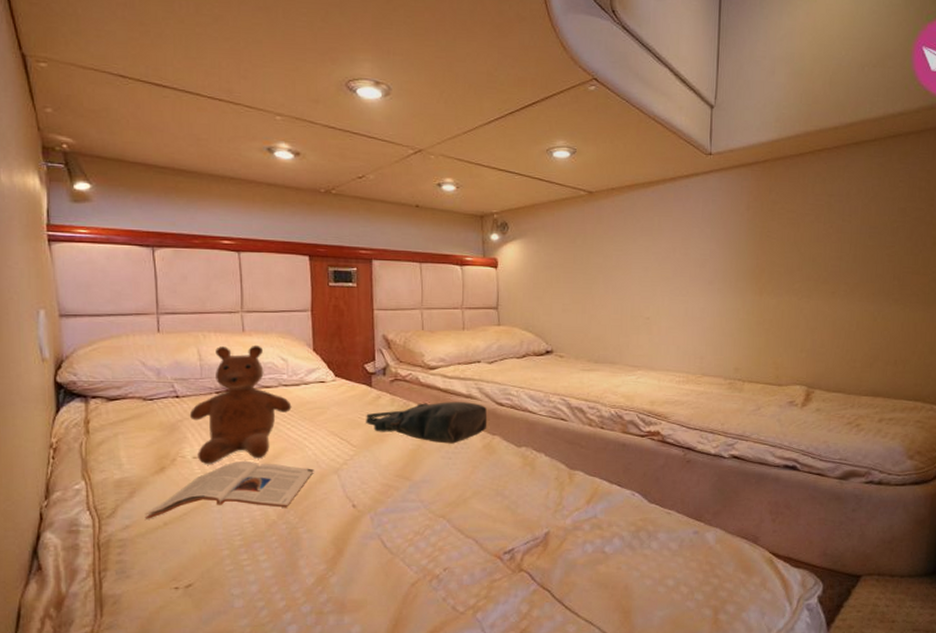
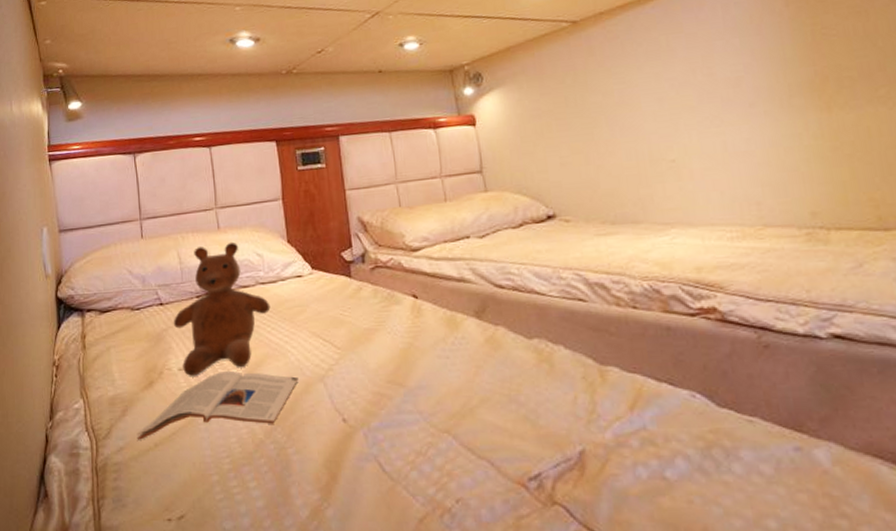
tote bag: present [366,402,488,444] -> none [348,287,488,340]

